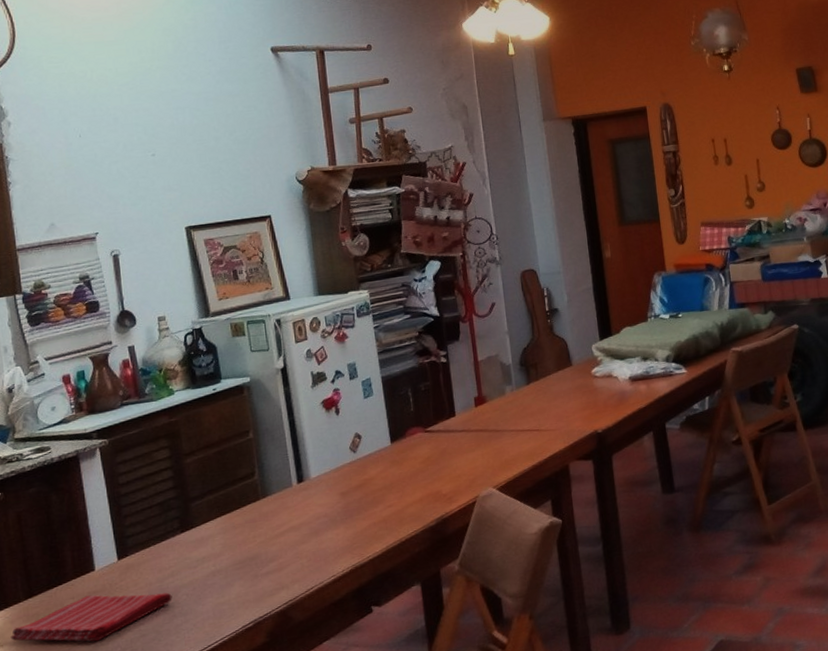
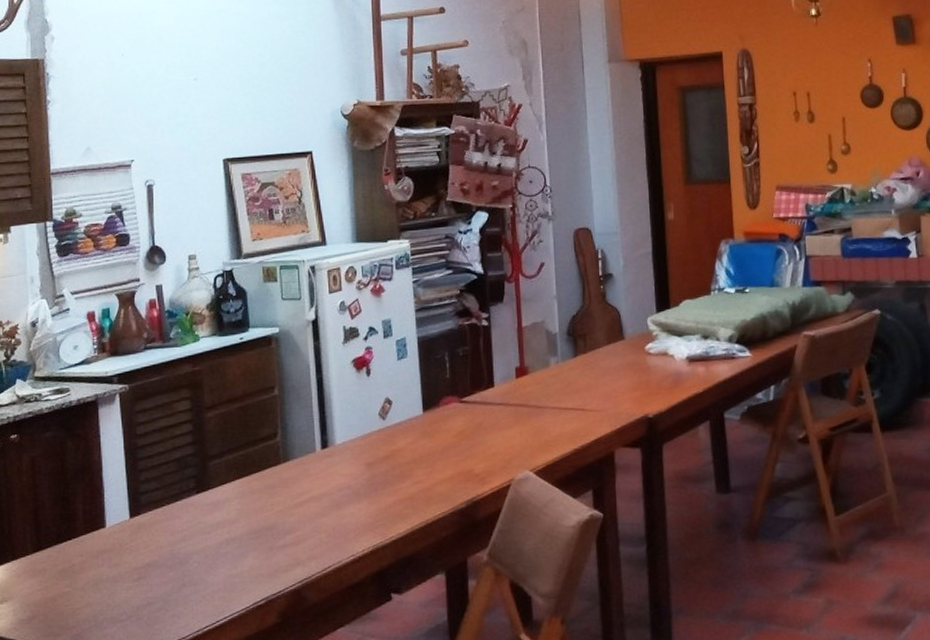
dish towel: present [10,592,172,642] -> none [15,554,183,606]

